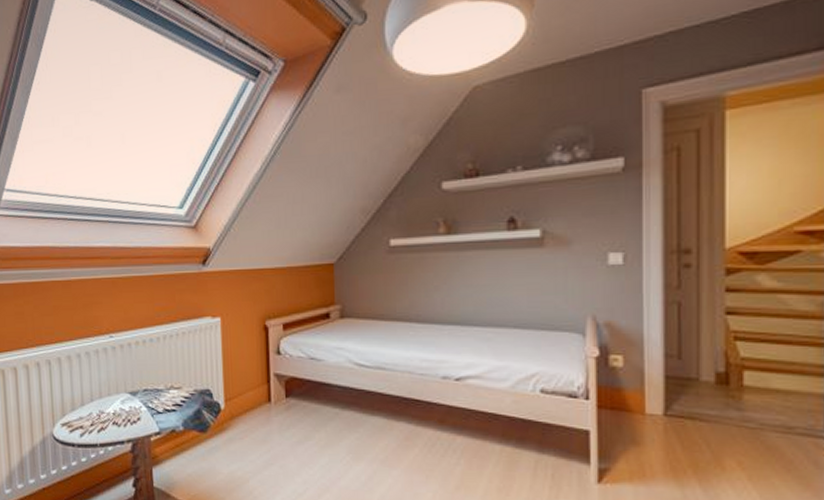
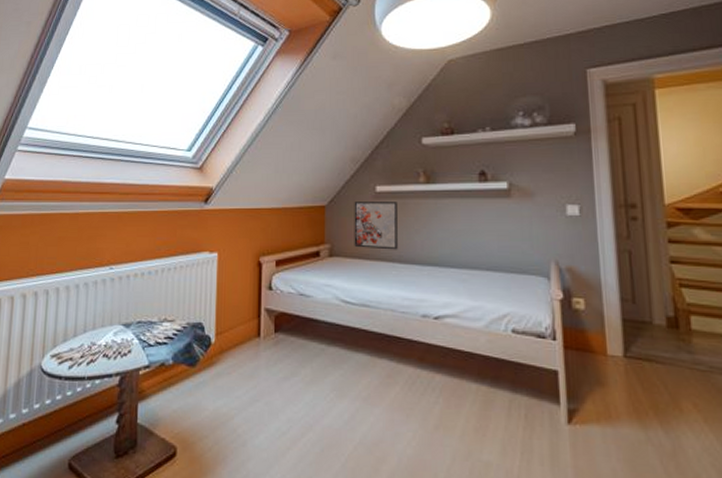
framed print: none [365,256,415,309] -> present [354,202,398,250]

